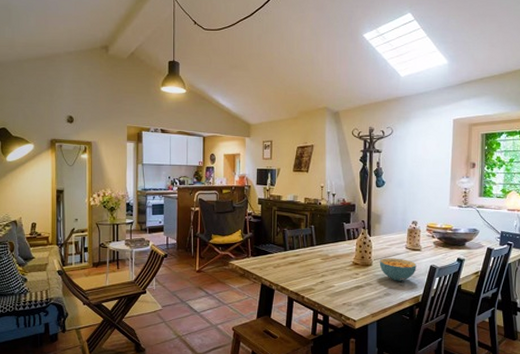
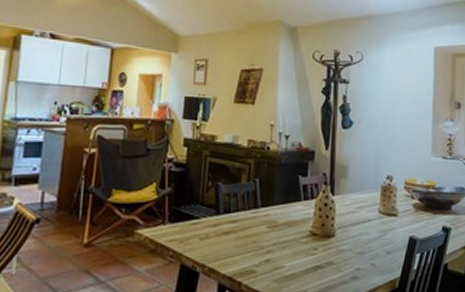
cereal bowl: present [379,258,417,281] -> none [344,226,392,259]

